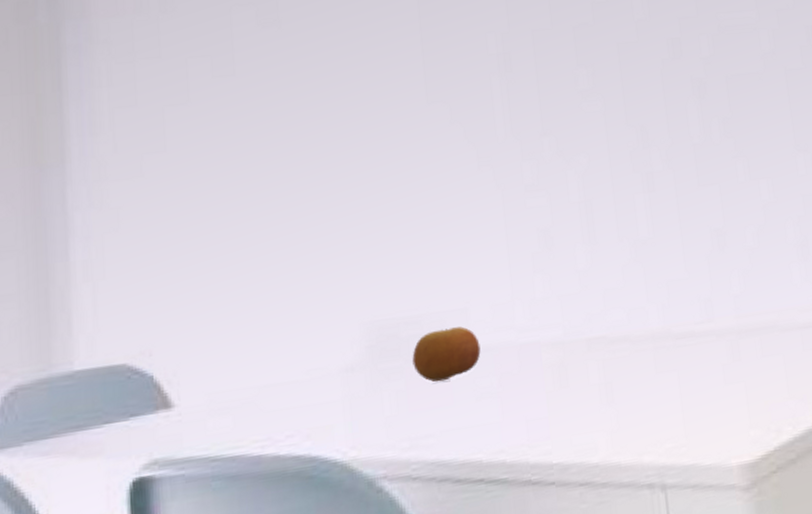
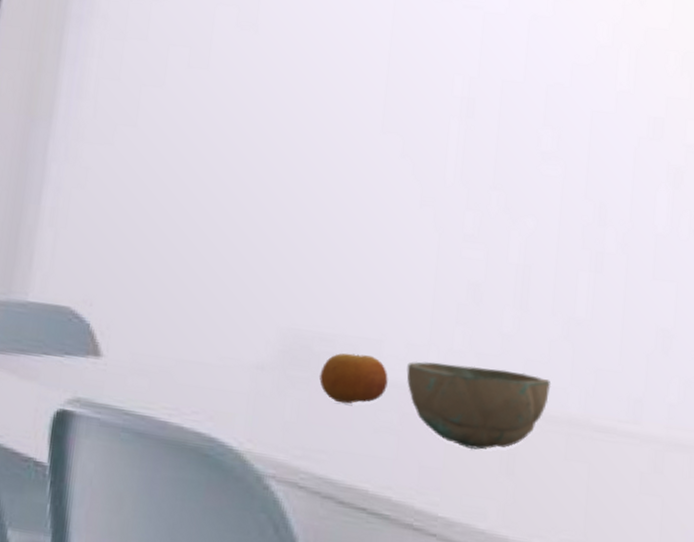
bowl: none [496,302,631,390] -> present [406,362,552,450]

